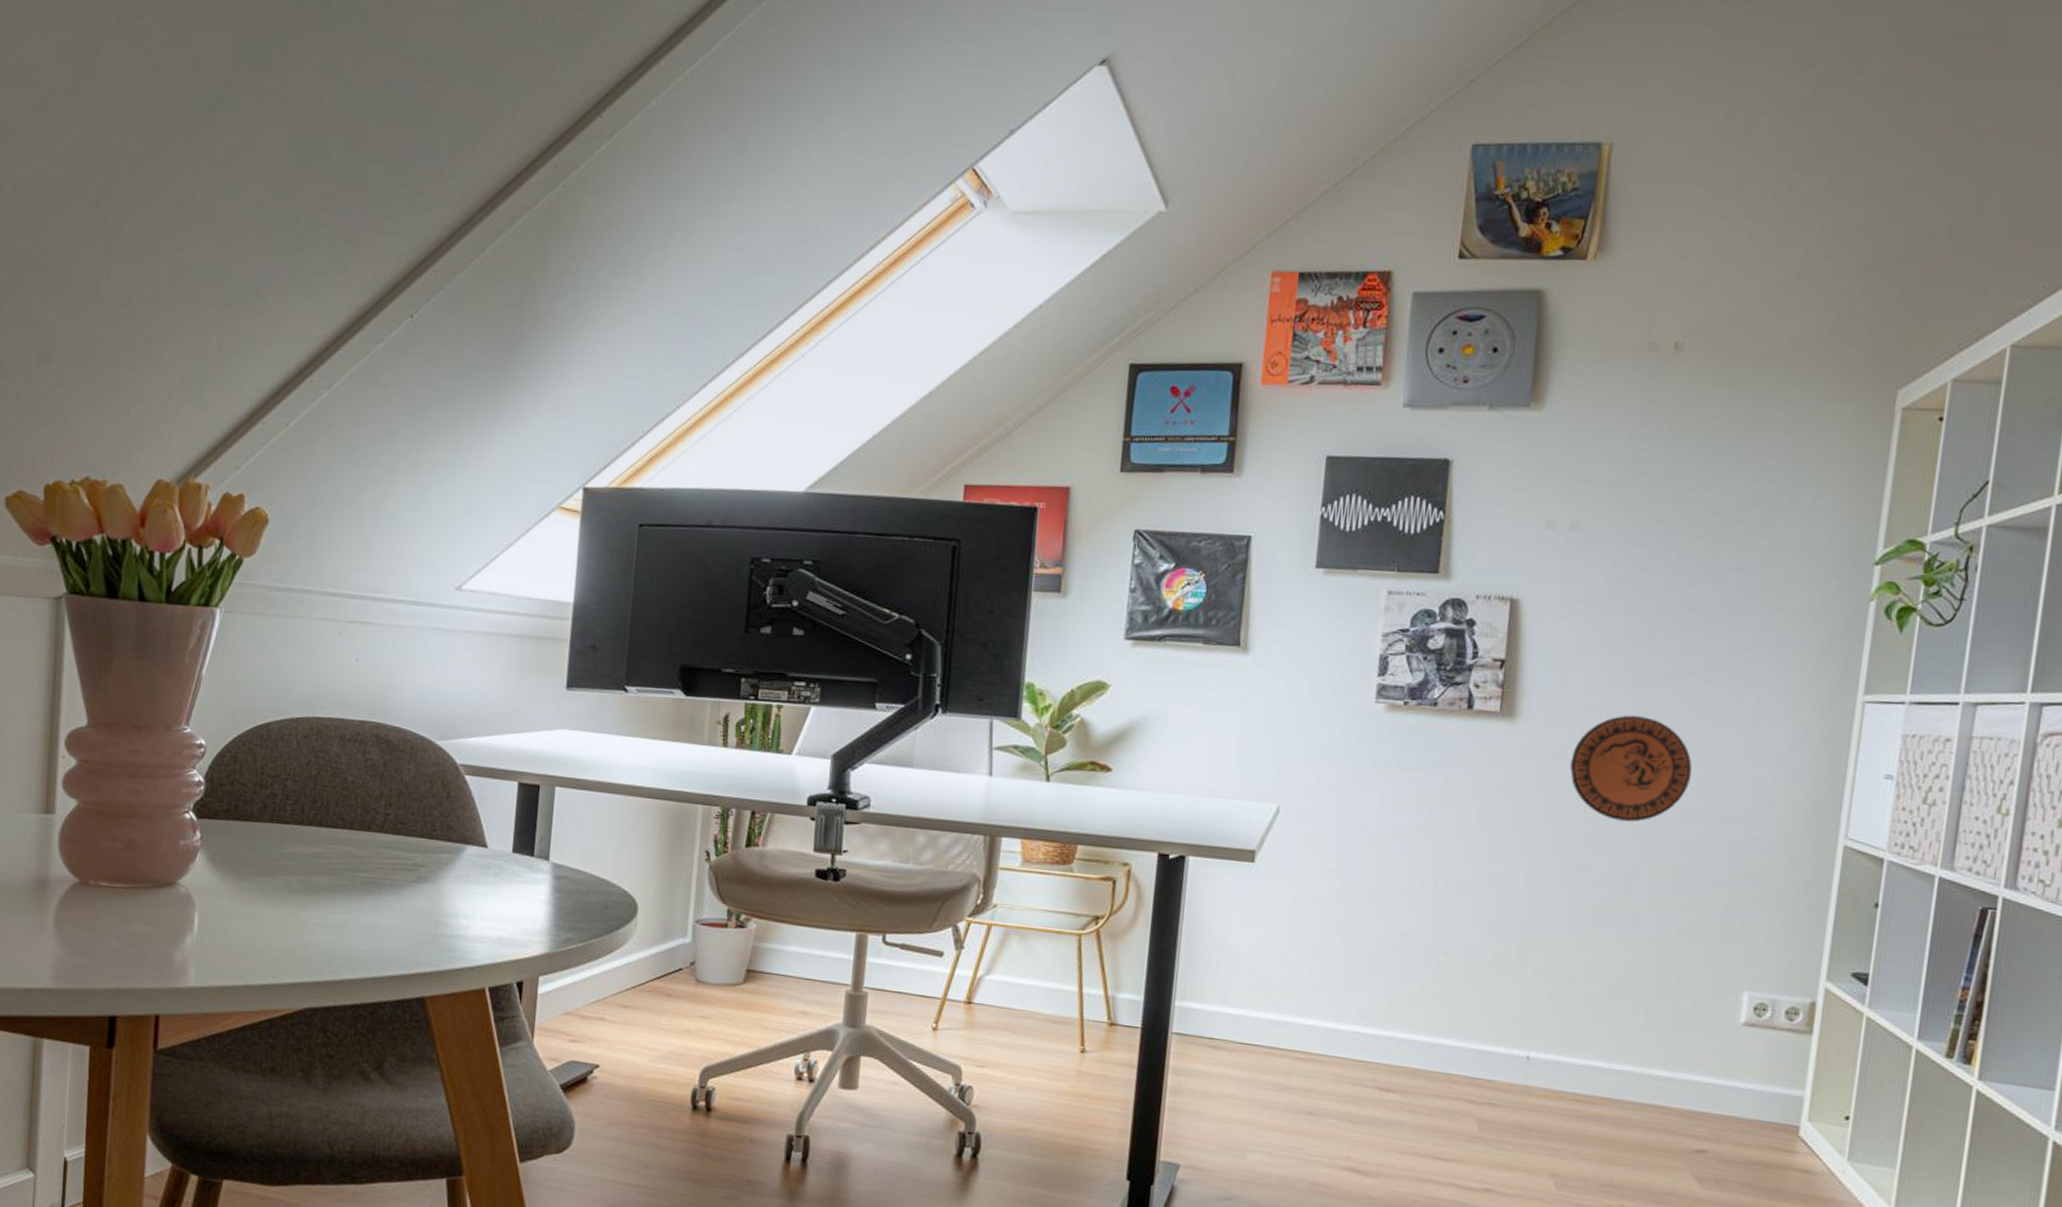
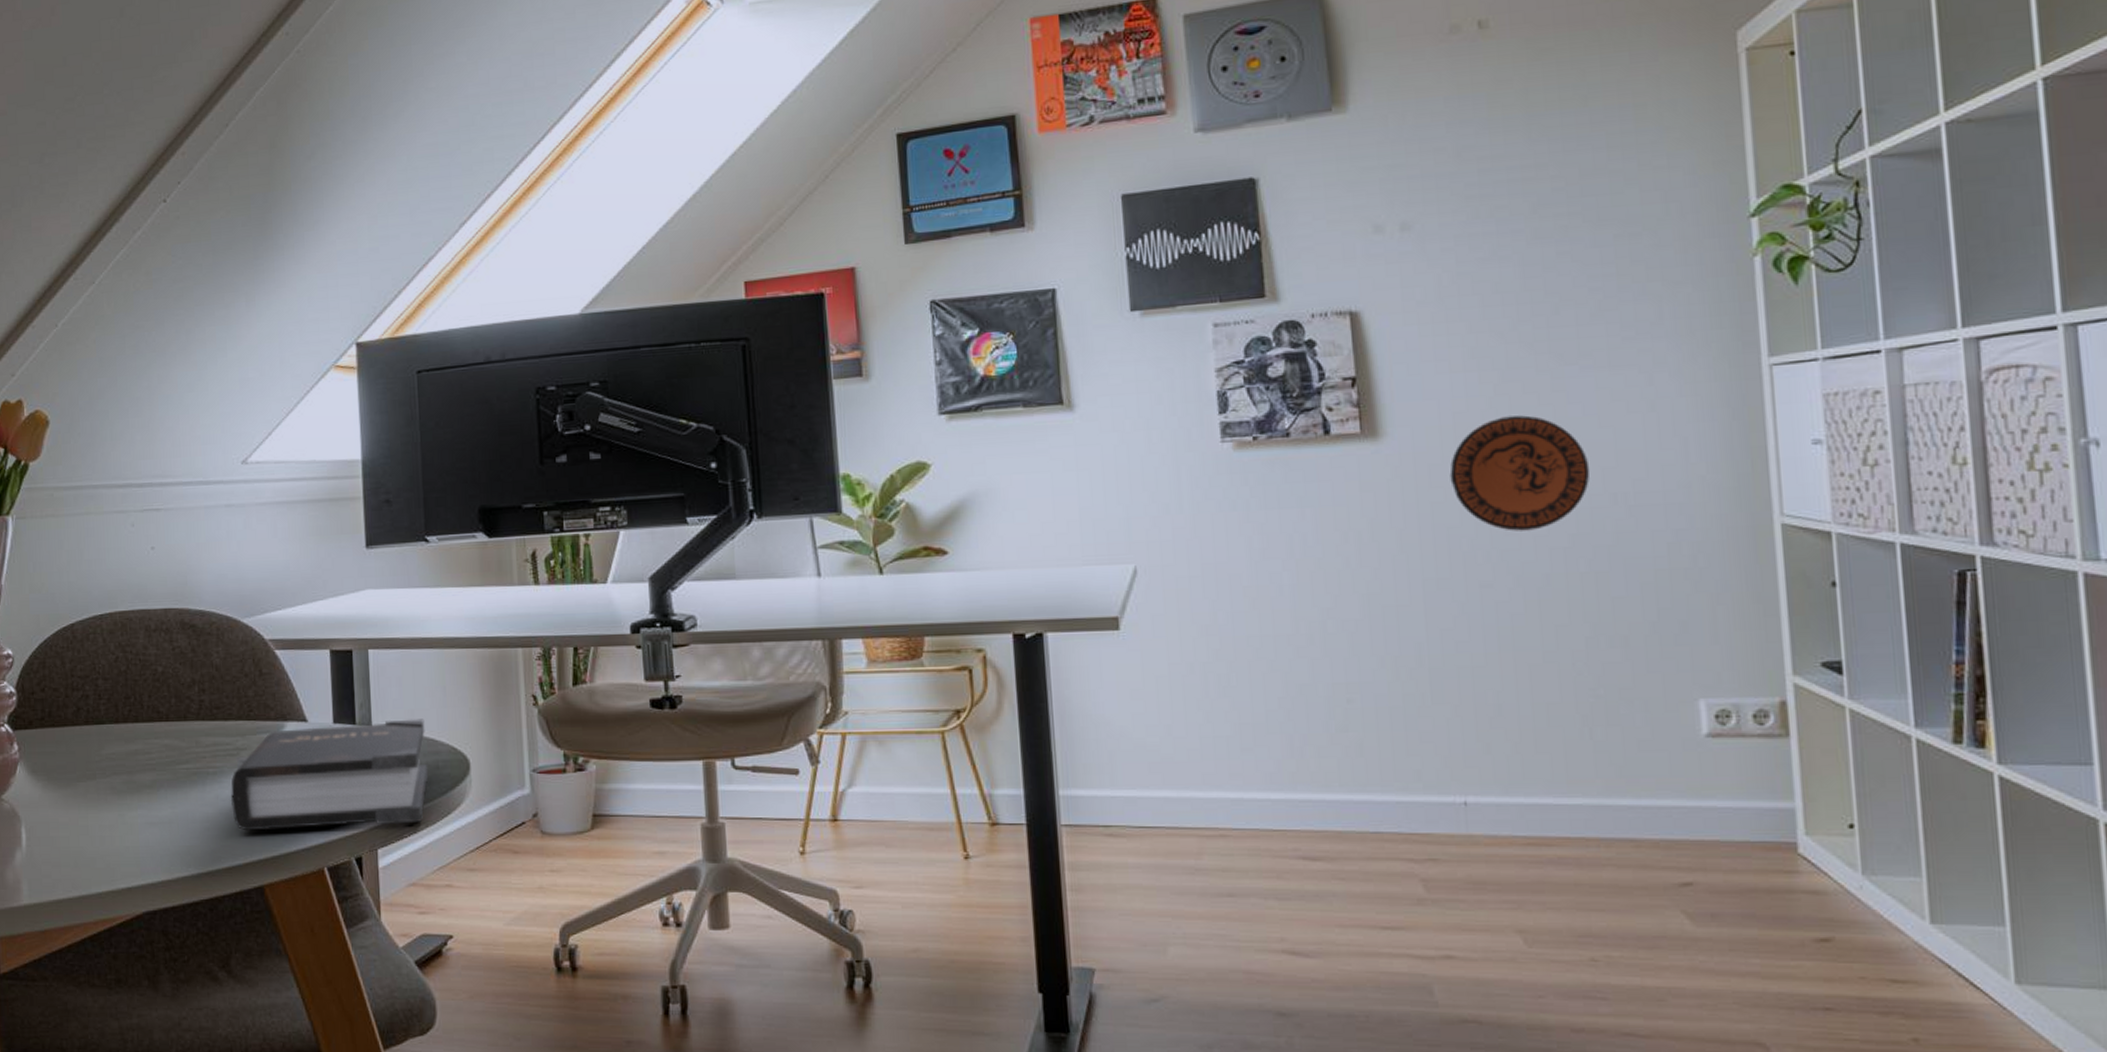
hardback book: none [403,852,600,956] -> present [230,719,429,831]

